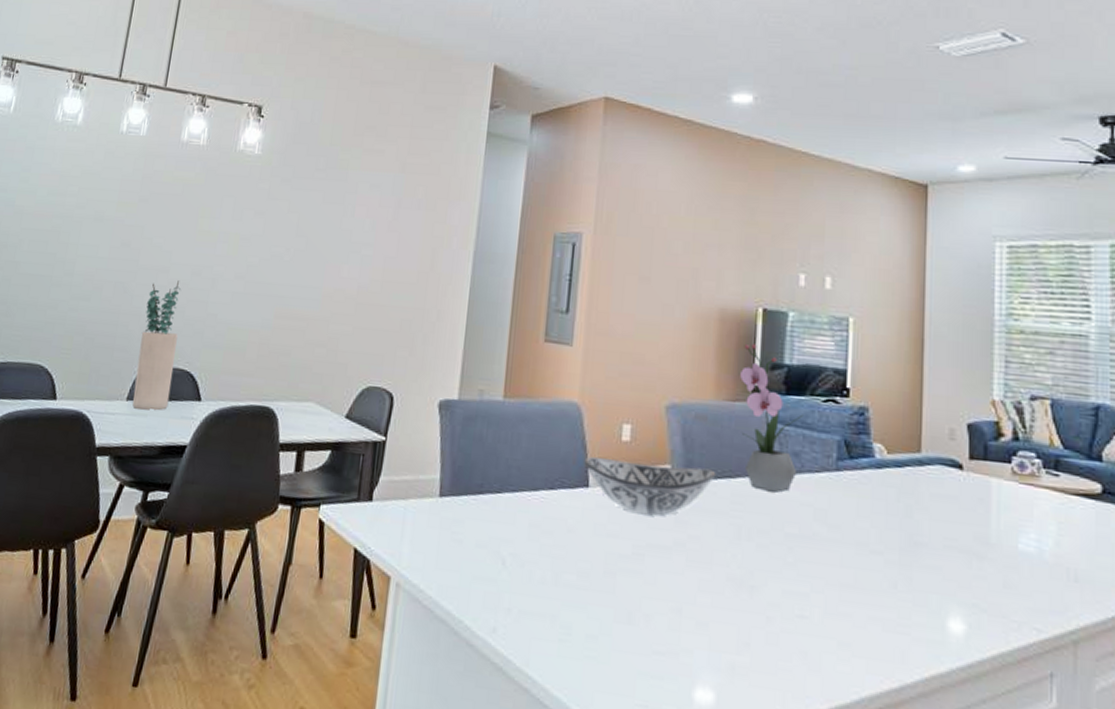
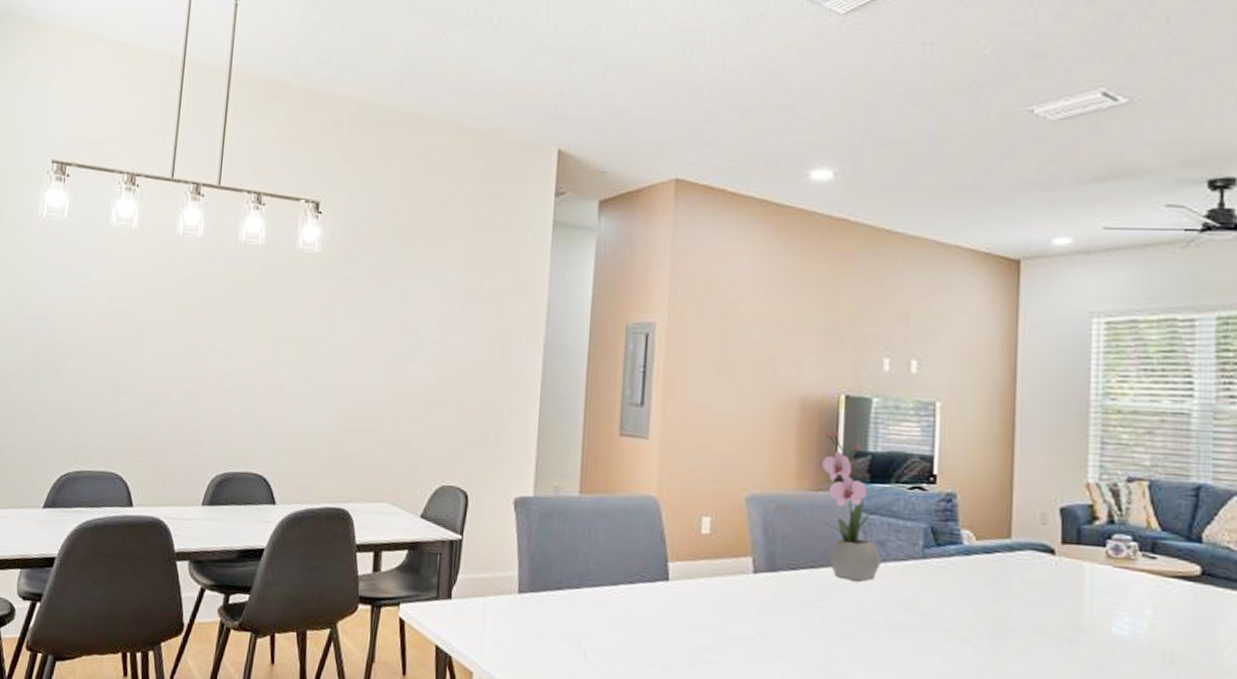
vase: present [132,281,181,411] -> none [207,384,248,516]
decorative bowl: present [584,456,716,517] -> none [663,549,799,608]

